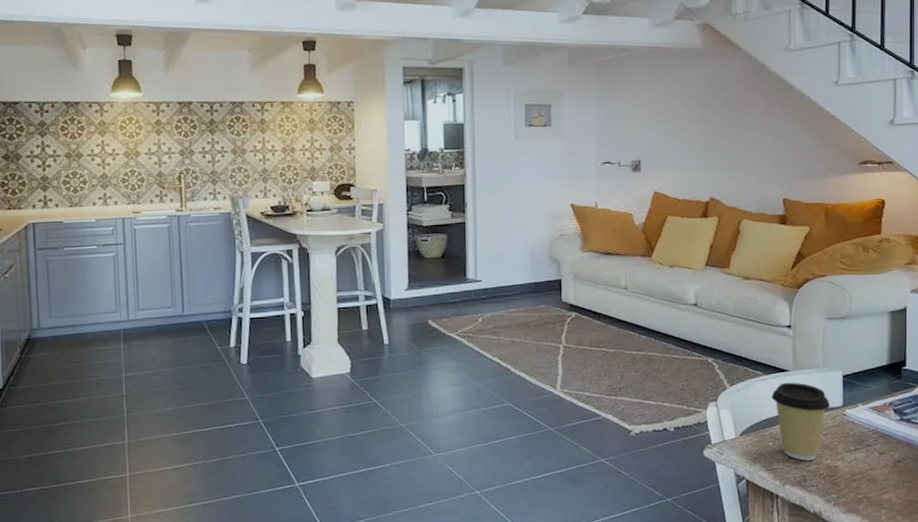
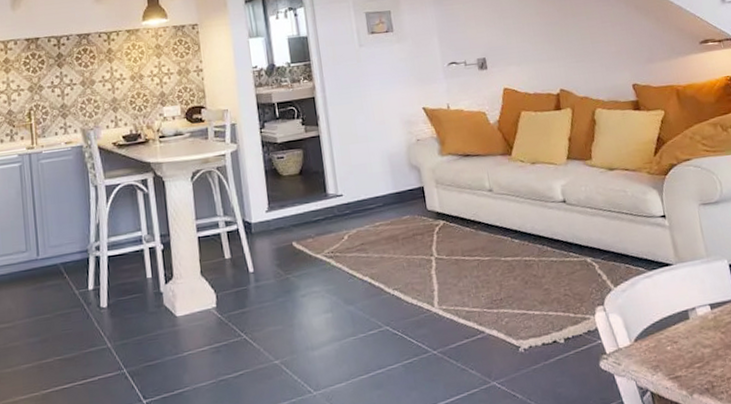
coffee cup: present [771,382,831,461] -> none [659,276,723,365]

